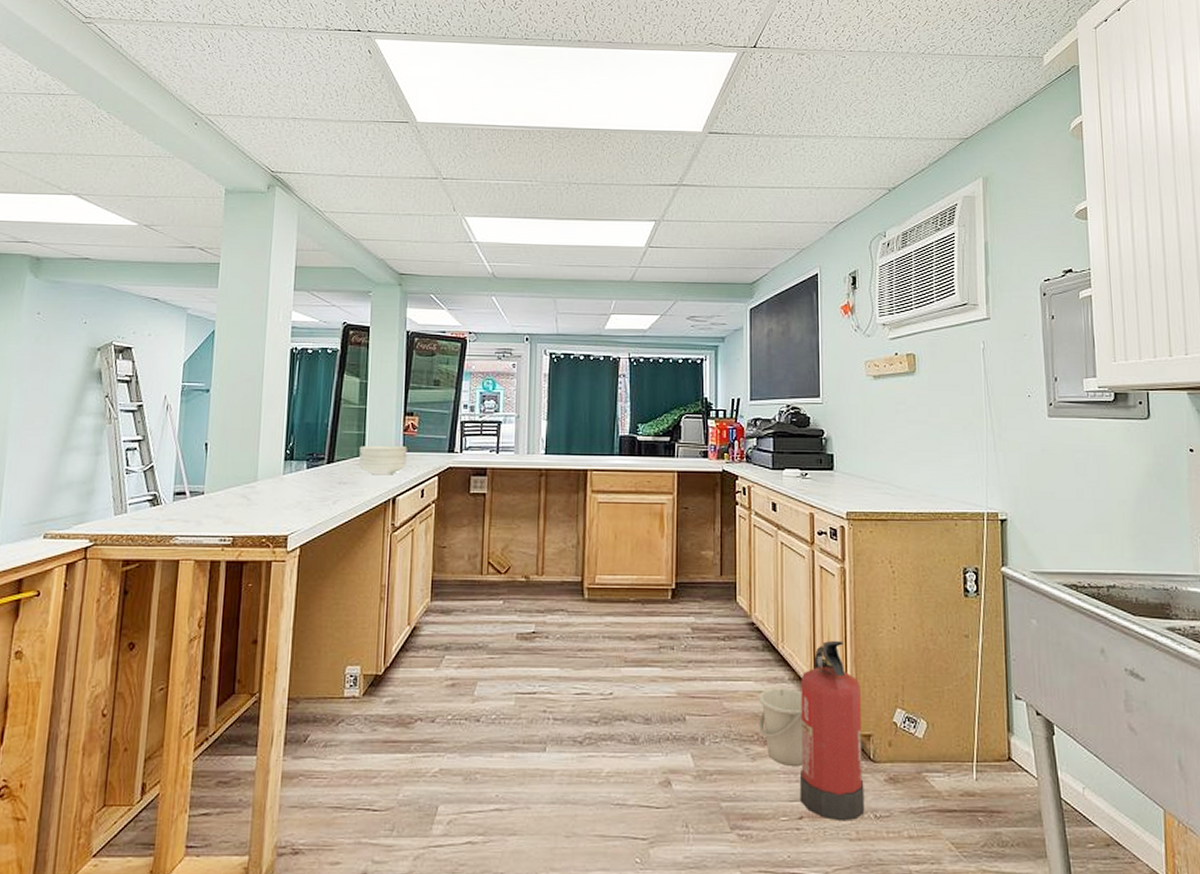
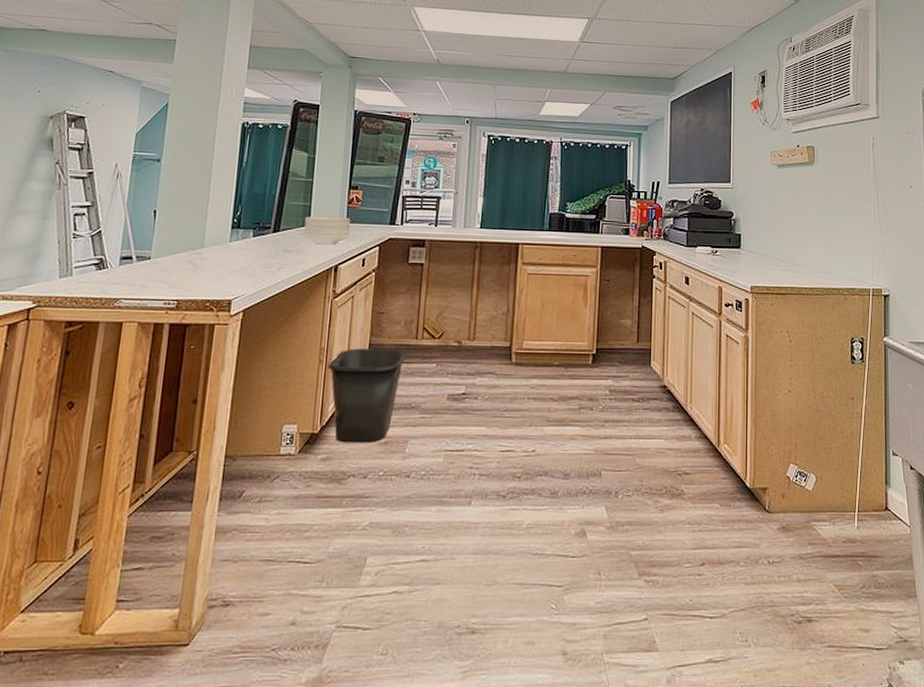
waste bin: none [389,585,472,684] -> present [328,348,407,442]
bucket: present [759,688,803,766] -> none [667,445,707,517]
fire extinguisher: present [799,640,865,820] -> none [702,402,760,566]

